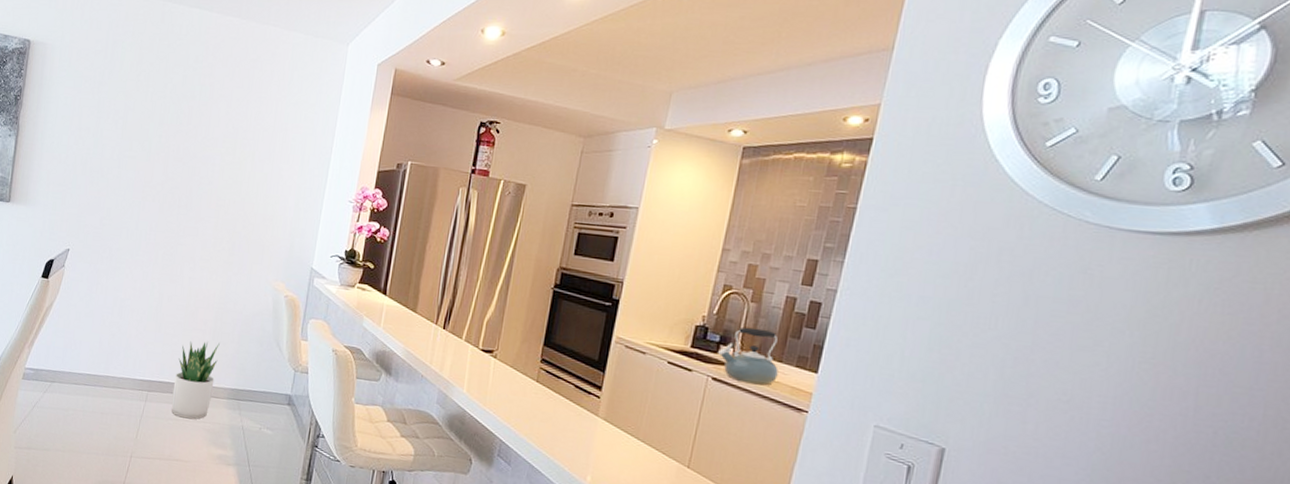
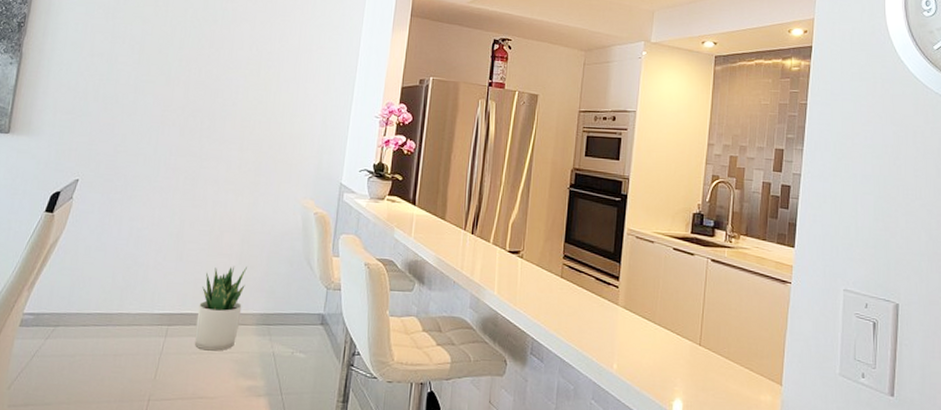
kettle: present [718,327,779,386] -> none [714,211,764,263]

